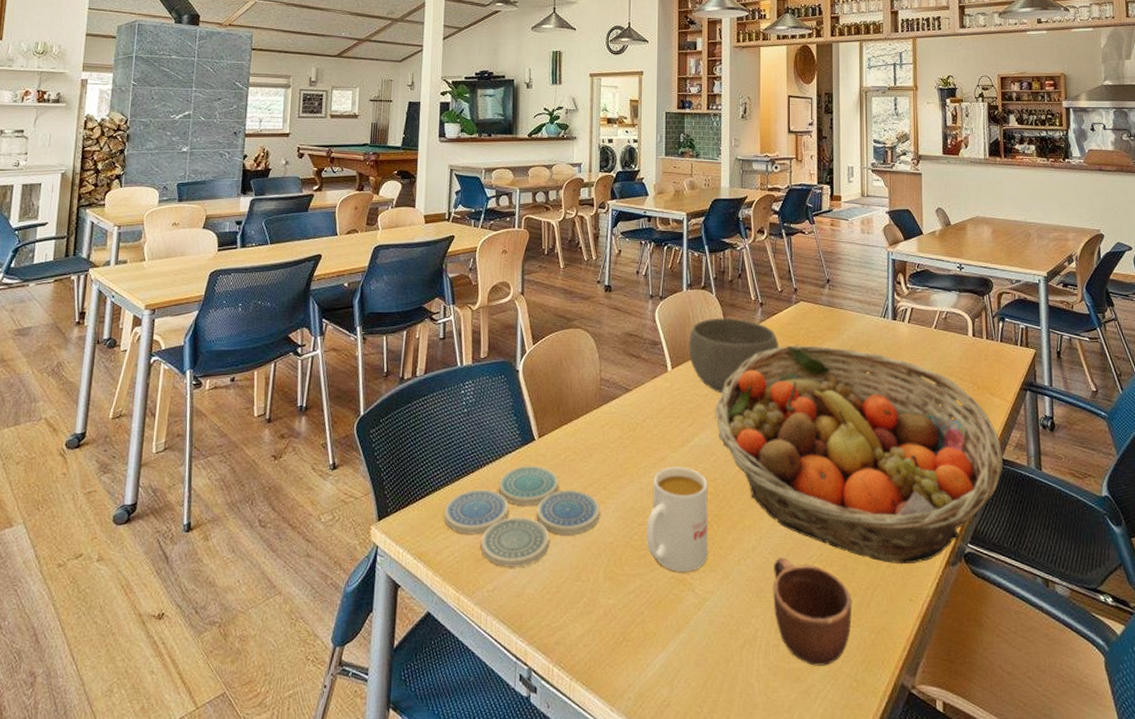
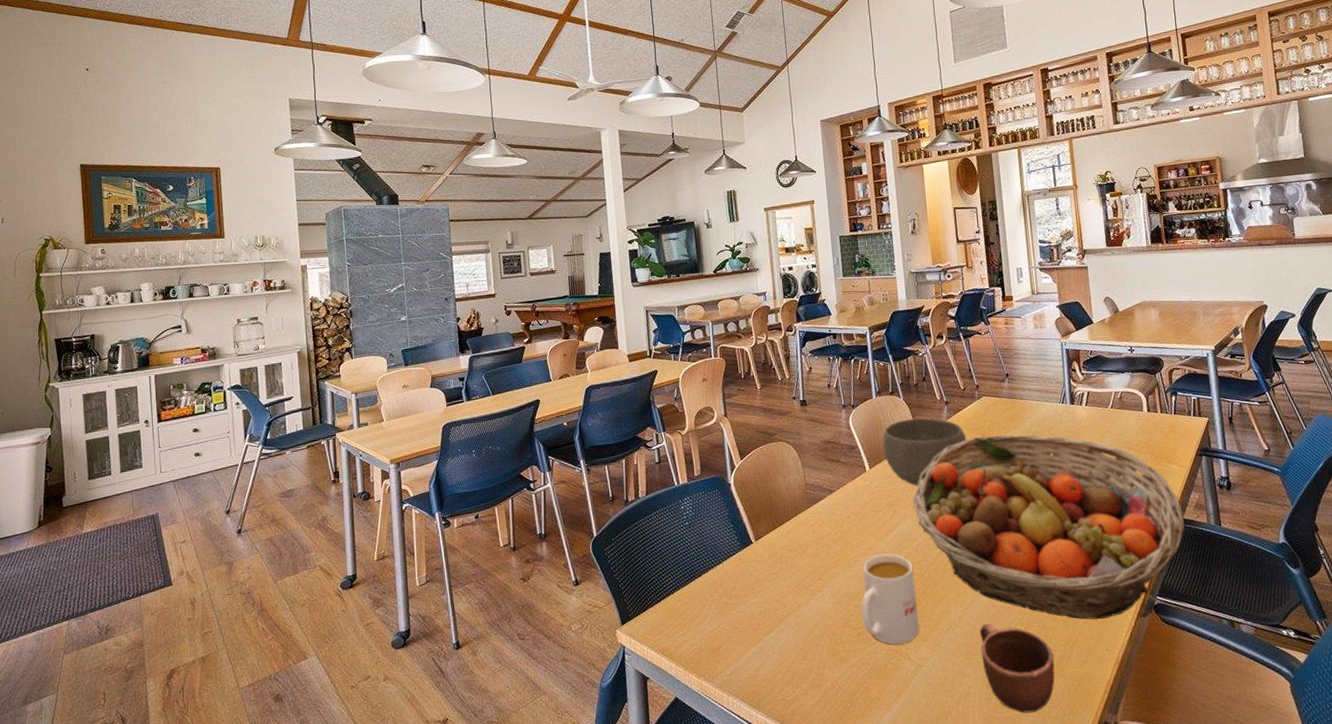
drink coaster: present [444,466,600,567] -> none [679,565,818,654]

